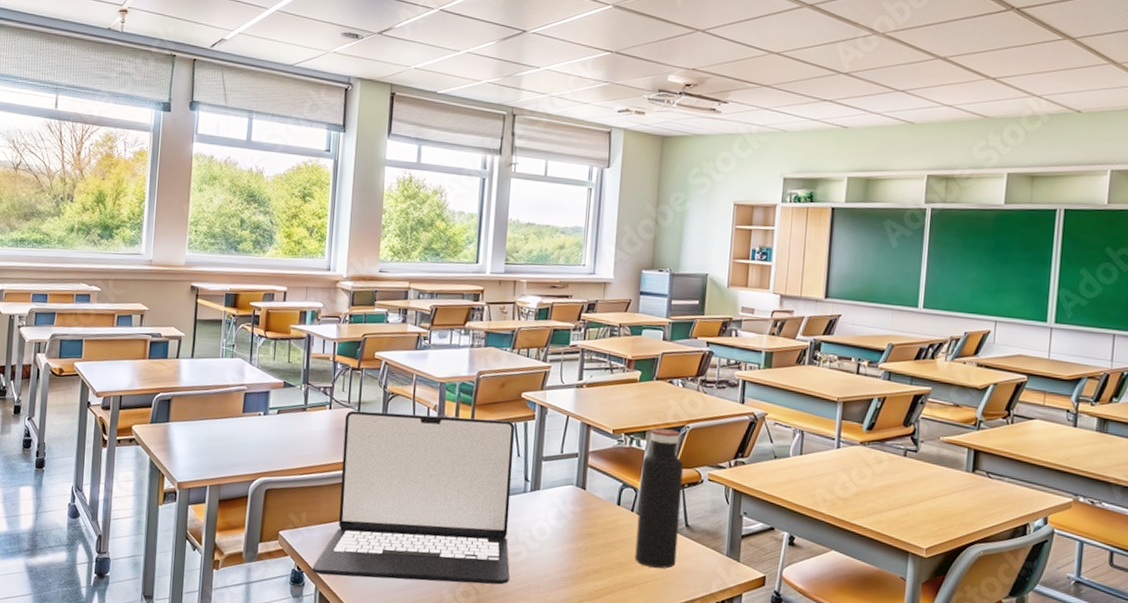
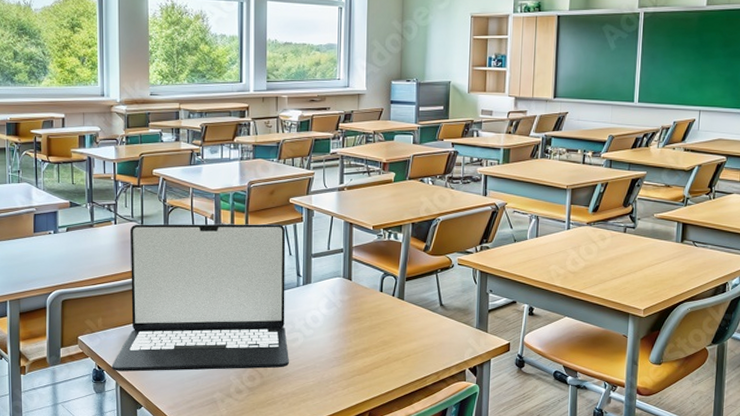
water bottle: present [634,428,684,569] -> none [397,223,436,343]

